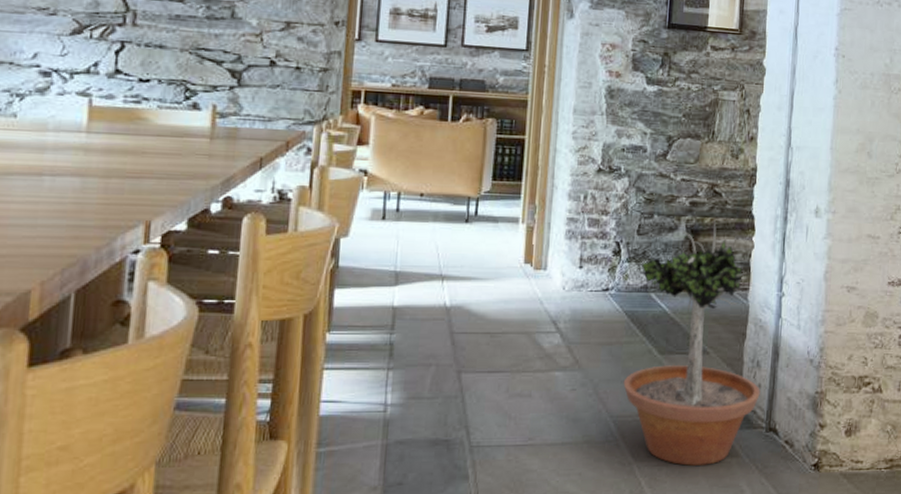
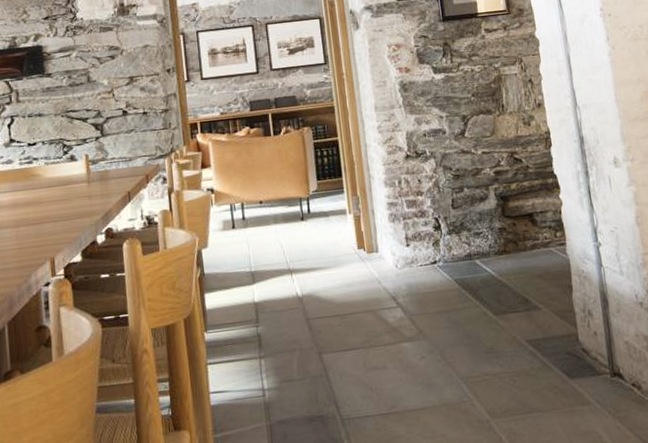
potted tree: present [623,219,760,466] -> none [461,184,598,418]

